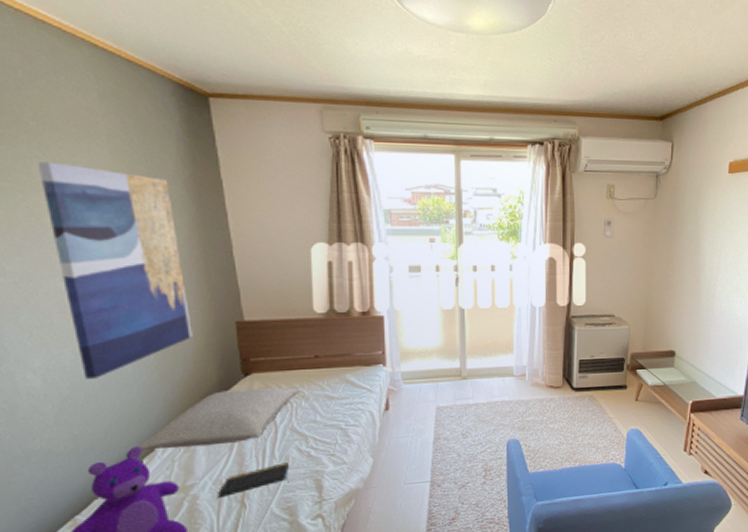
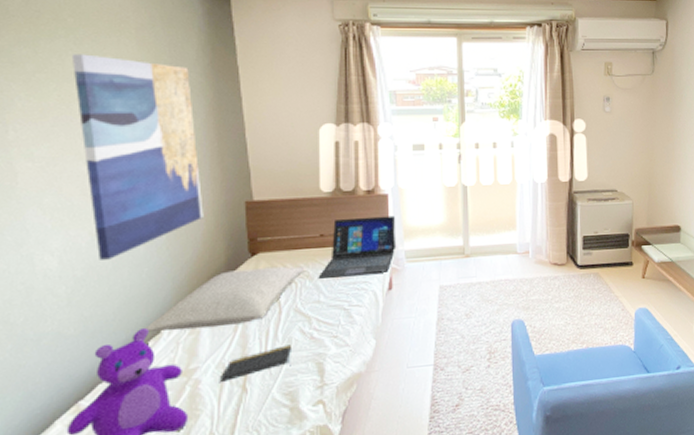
laptop: none [314,337,393,399] -> present [318,215,397,279]

